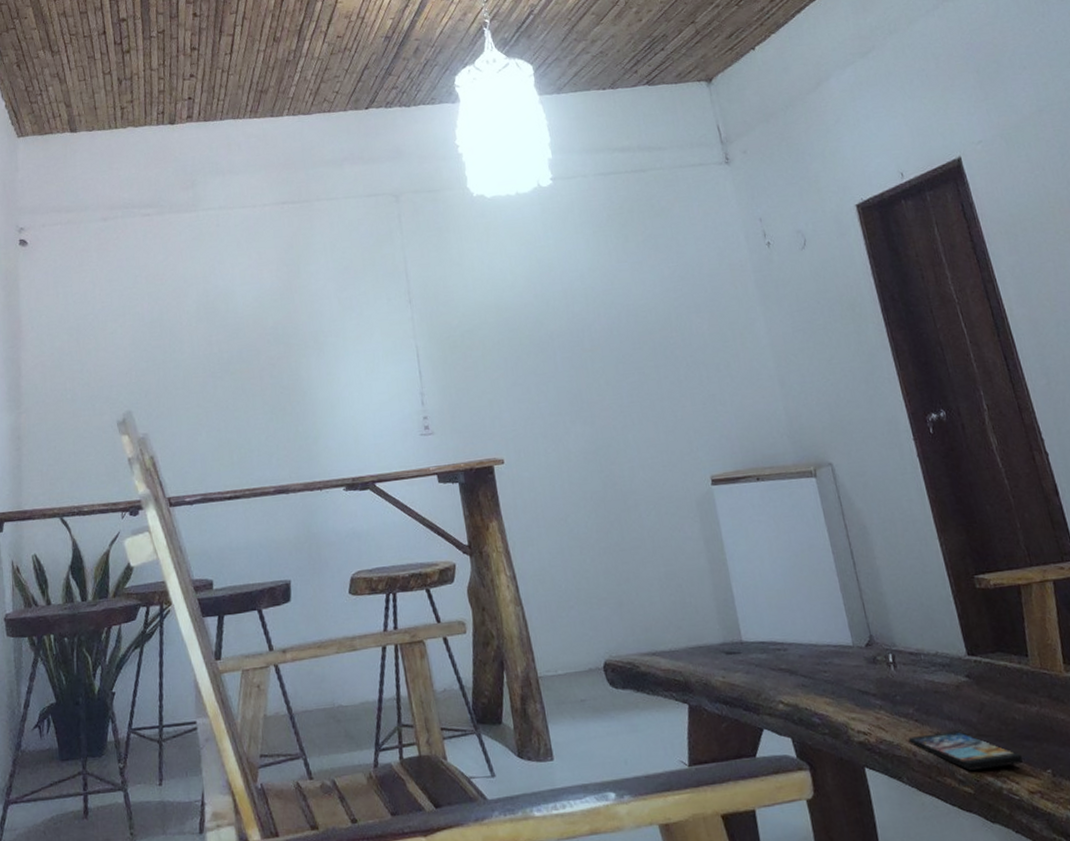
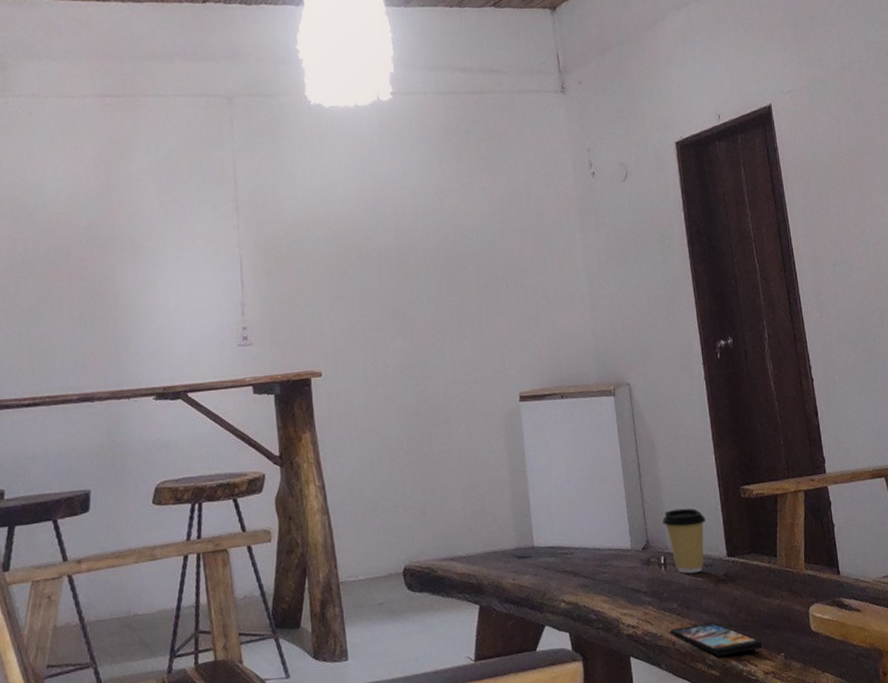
coffee cup: none [886,600,941,675] -> present [663,508,707,574]

